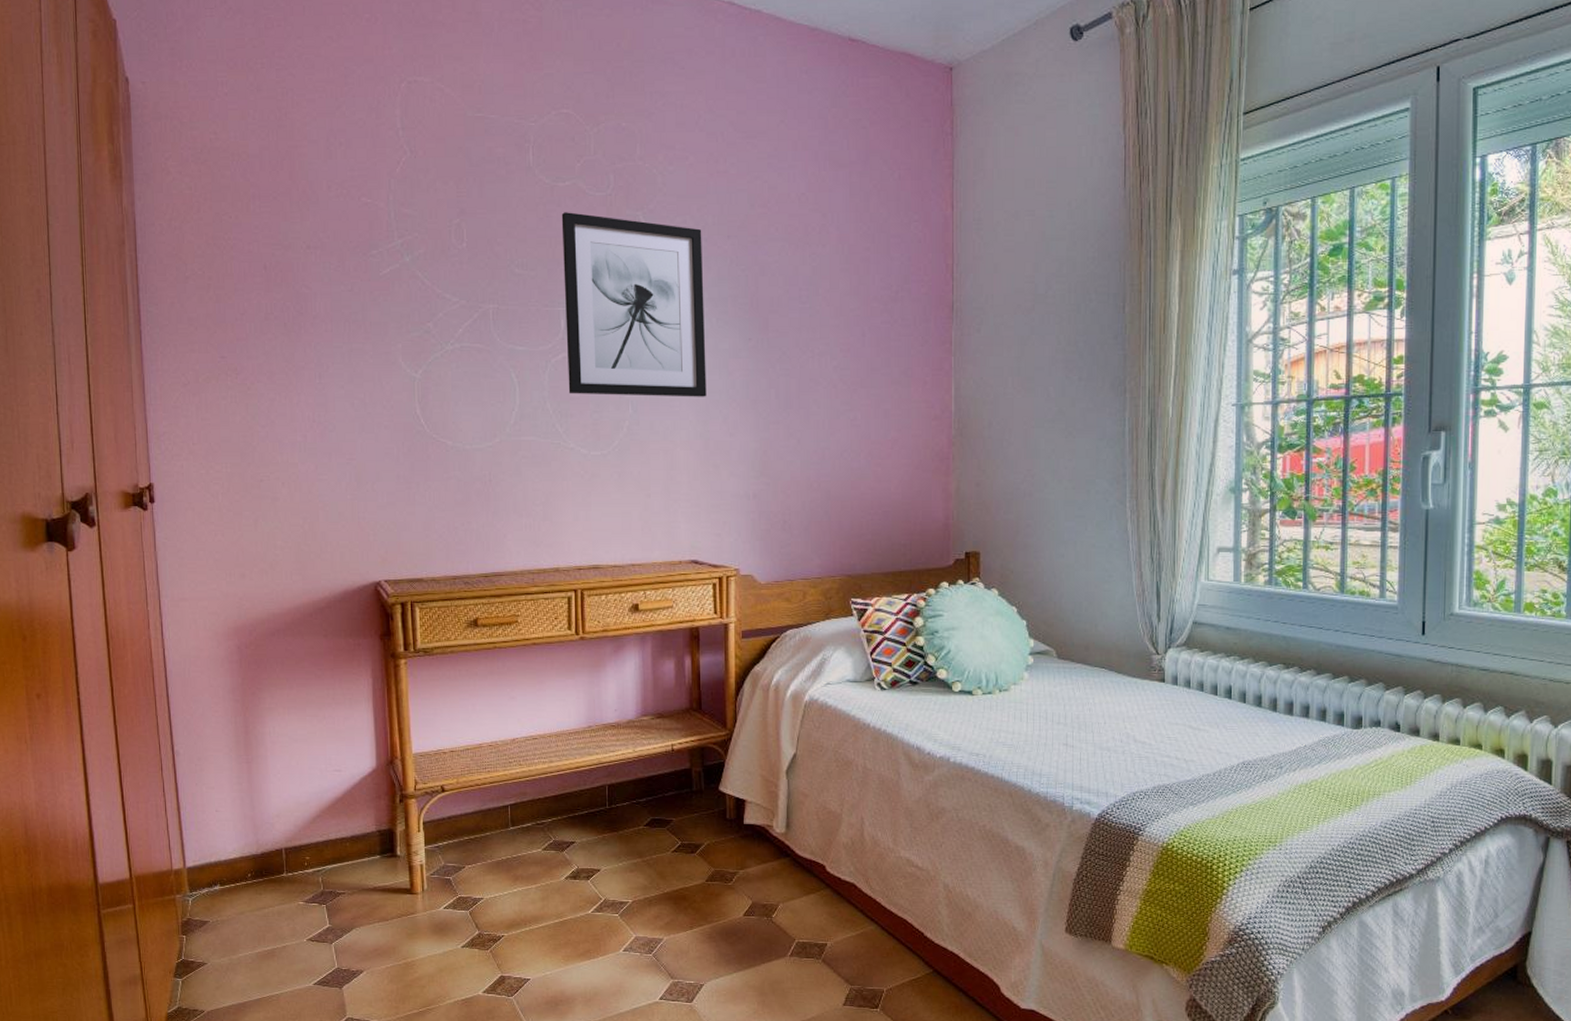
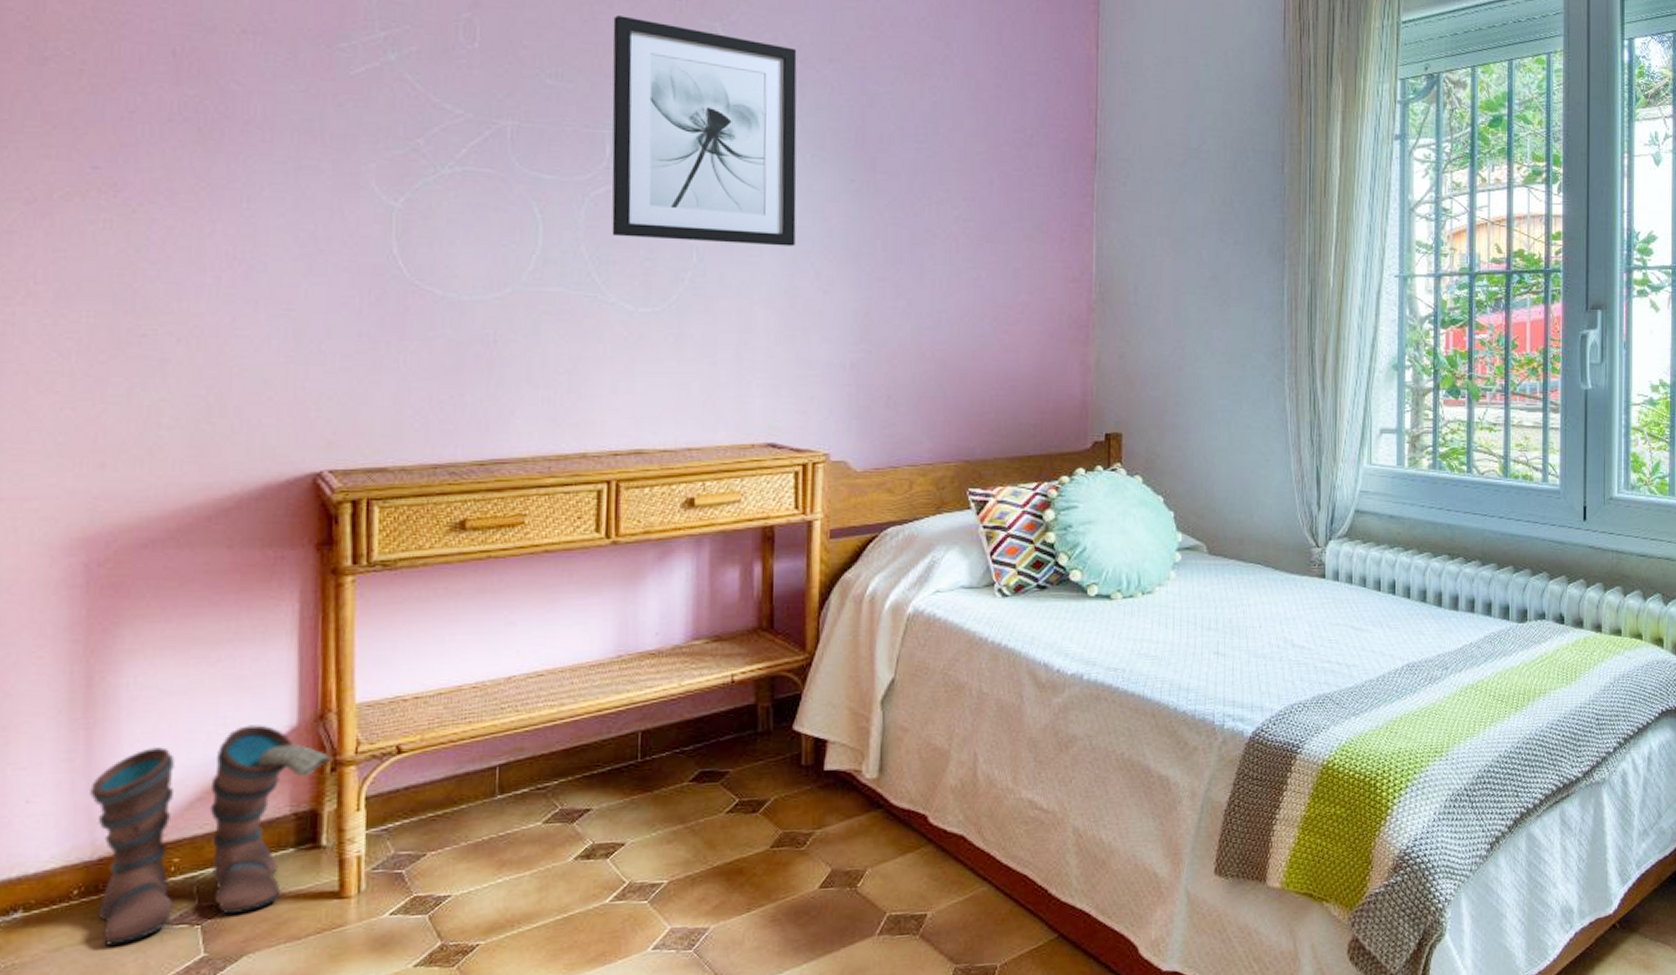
boots: none [253,765,400,914] -> present [90,724,333,946]

